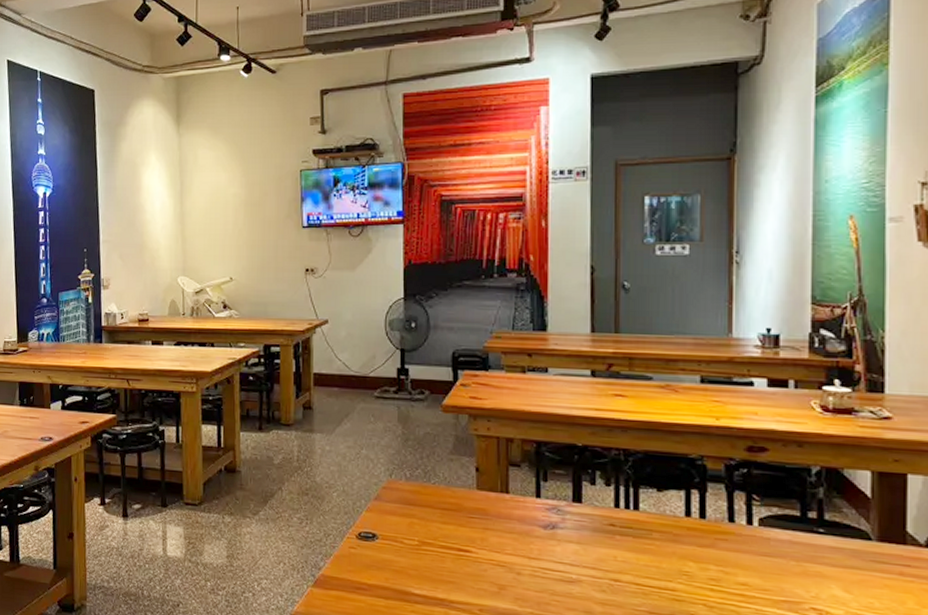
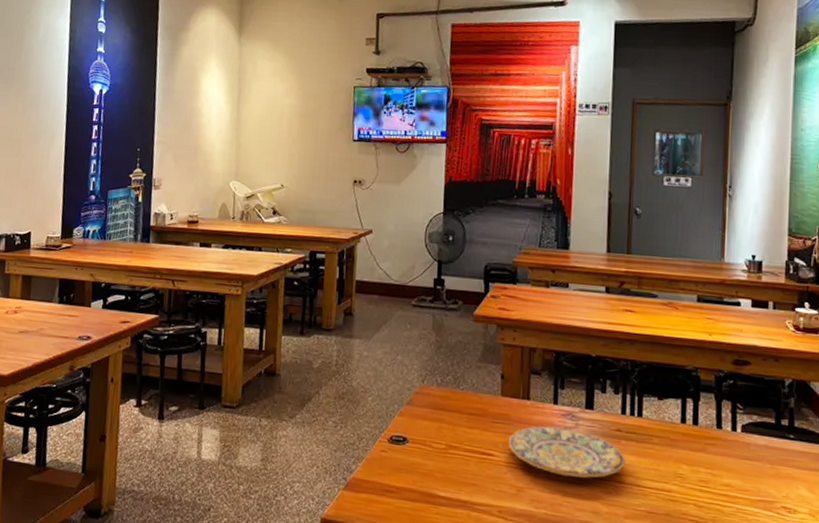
plate: none [487,520,622,576] -> present [508,426,626,478]

